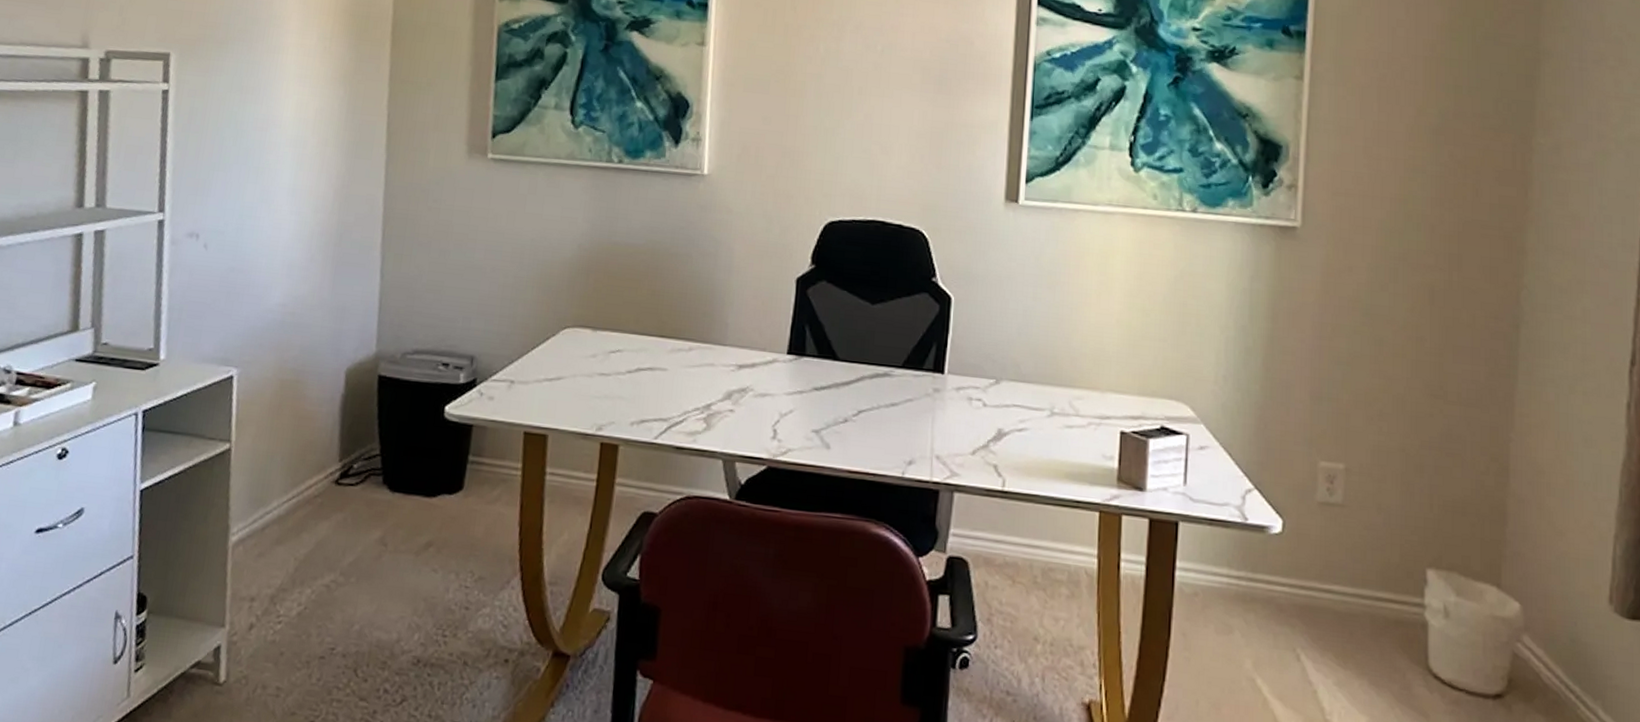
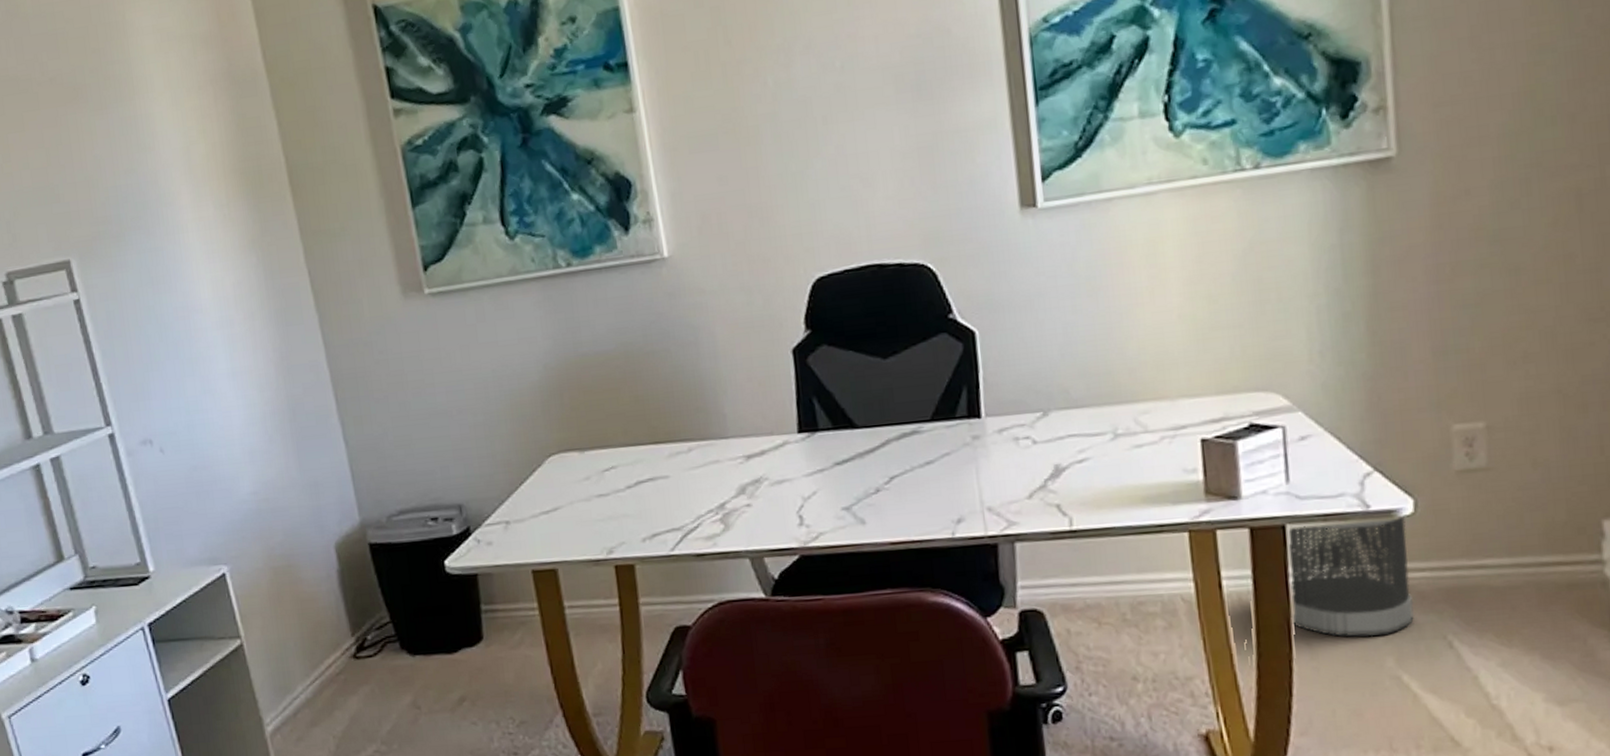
wastebasket: none [1172,525,1274,638] -> present [1288,516,1414,637]

